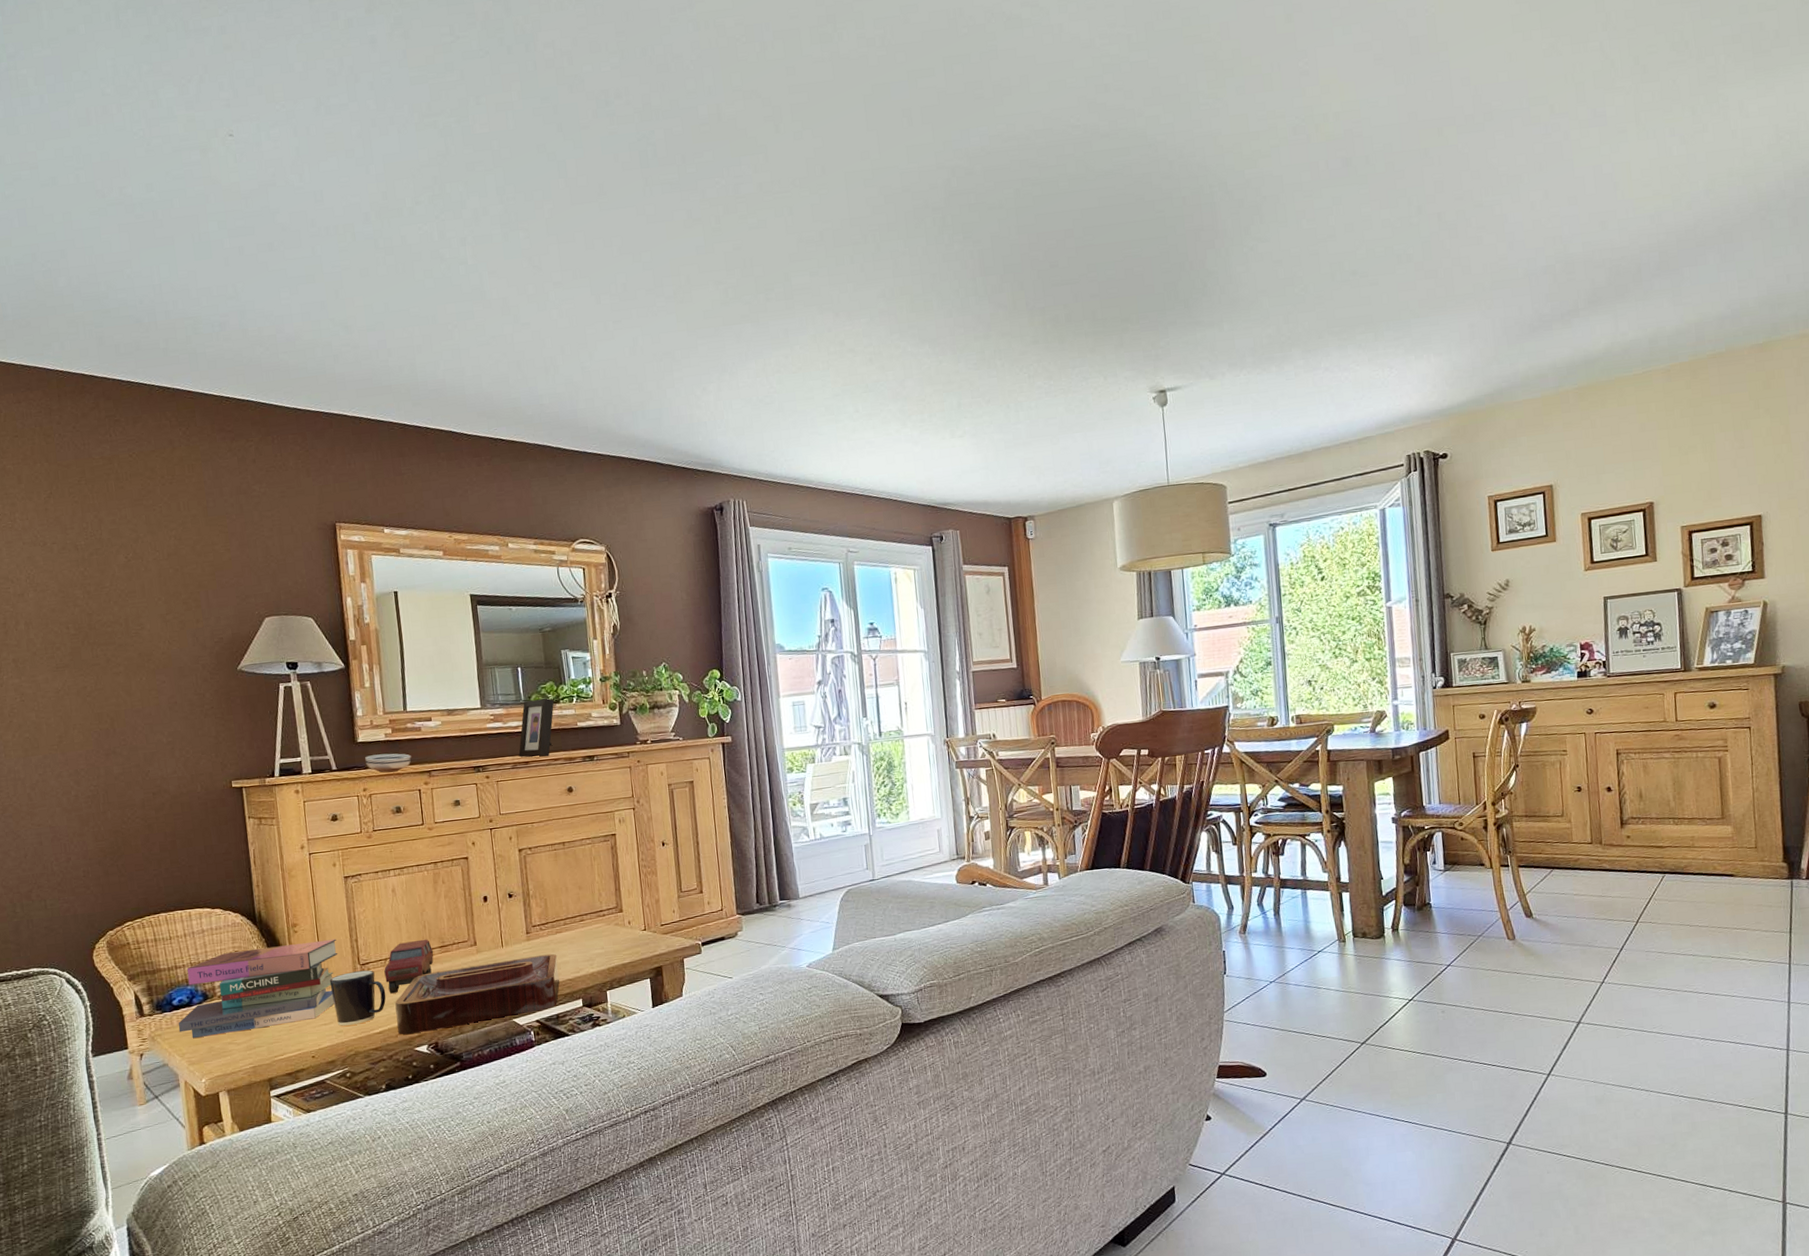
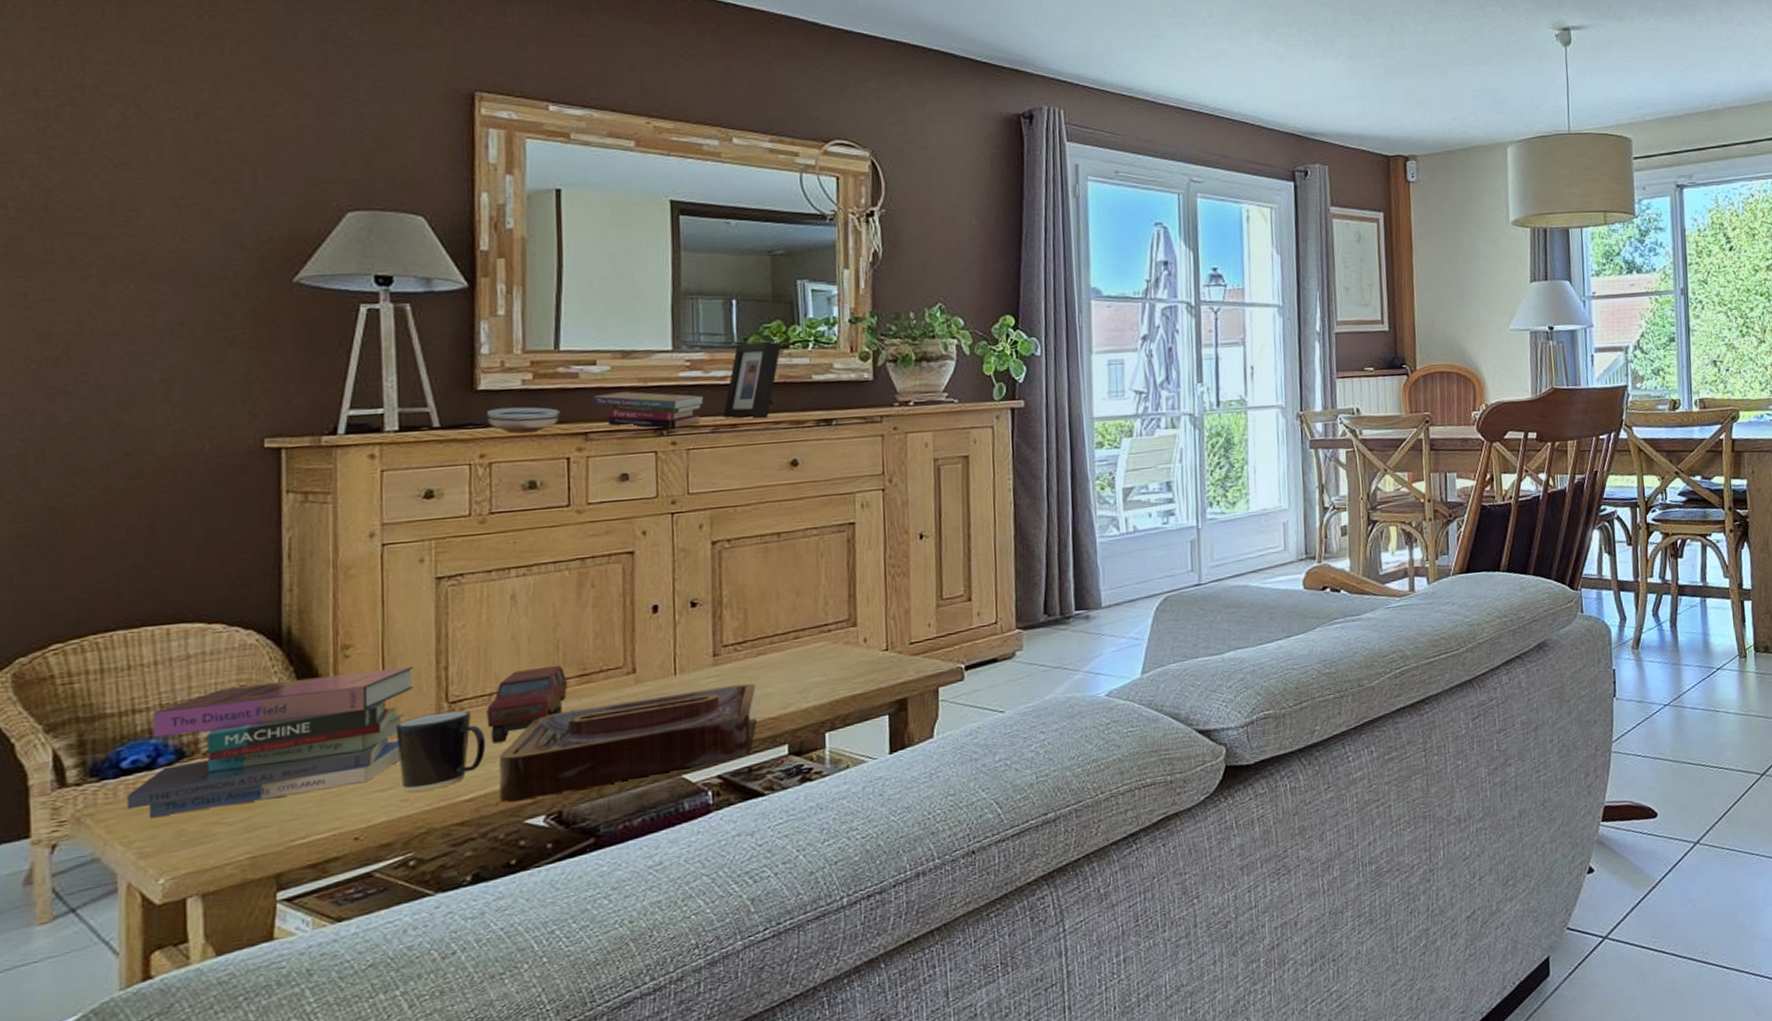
books: none [431,739,505,767] -> present [591,391,704,430]

